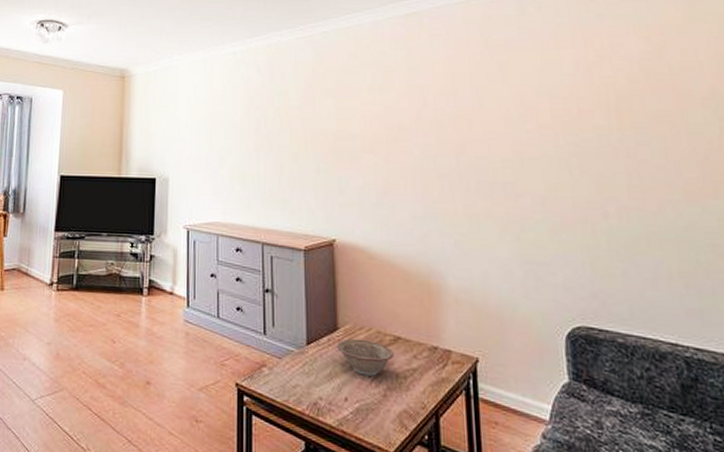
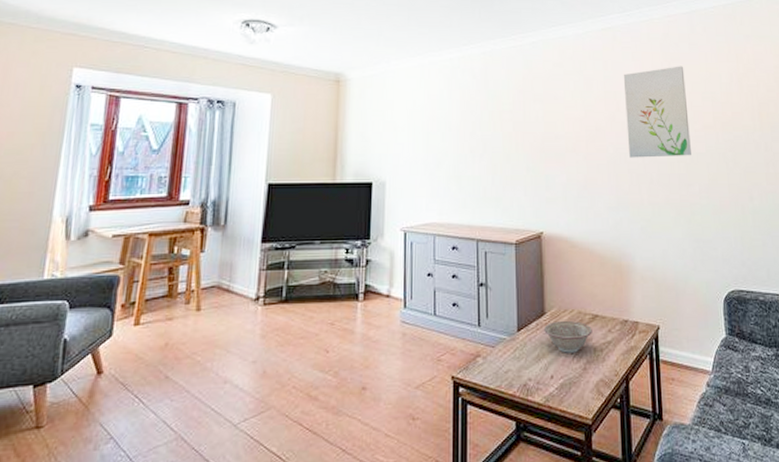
wall art: none [431,54,521,162] -> present [623,66,691,158]

